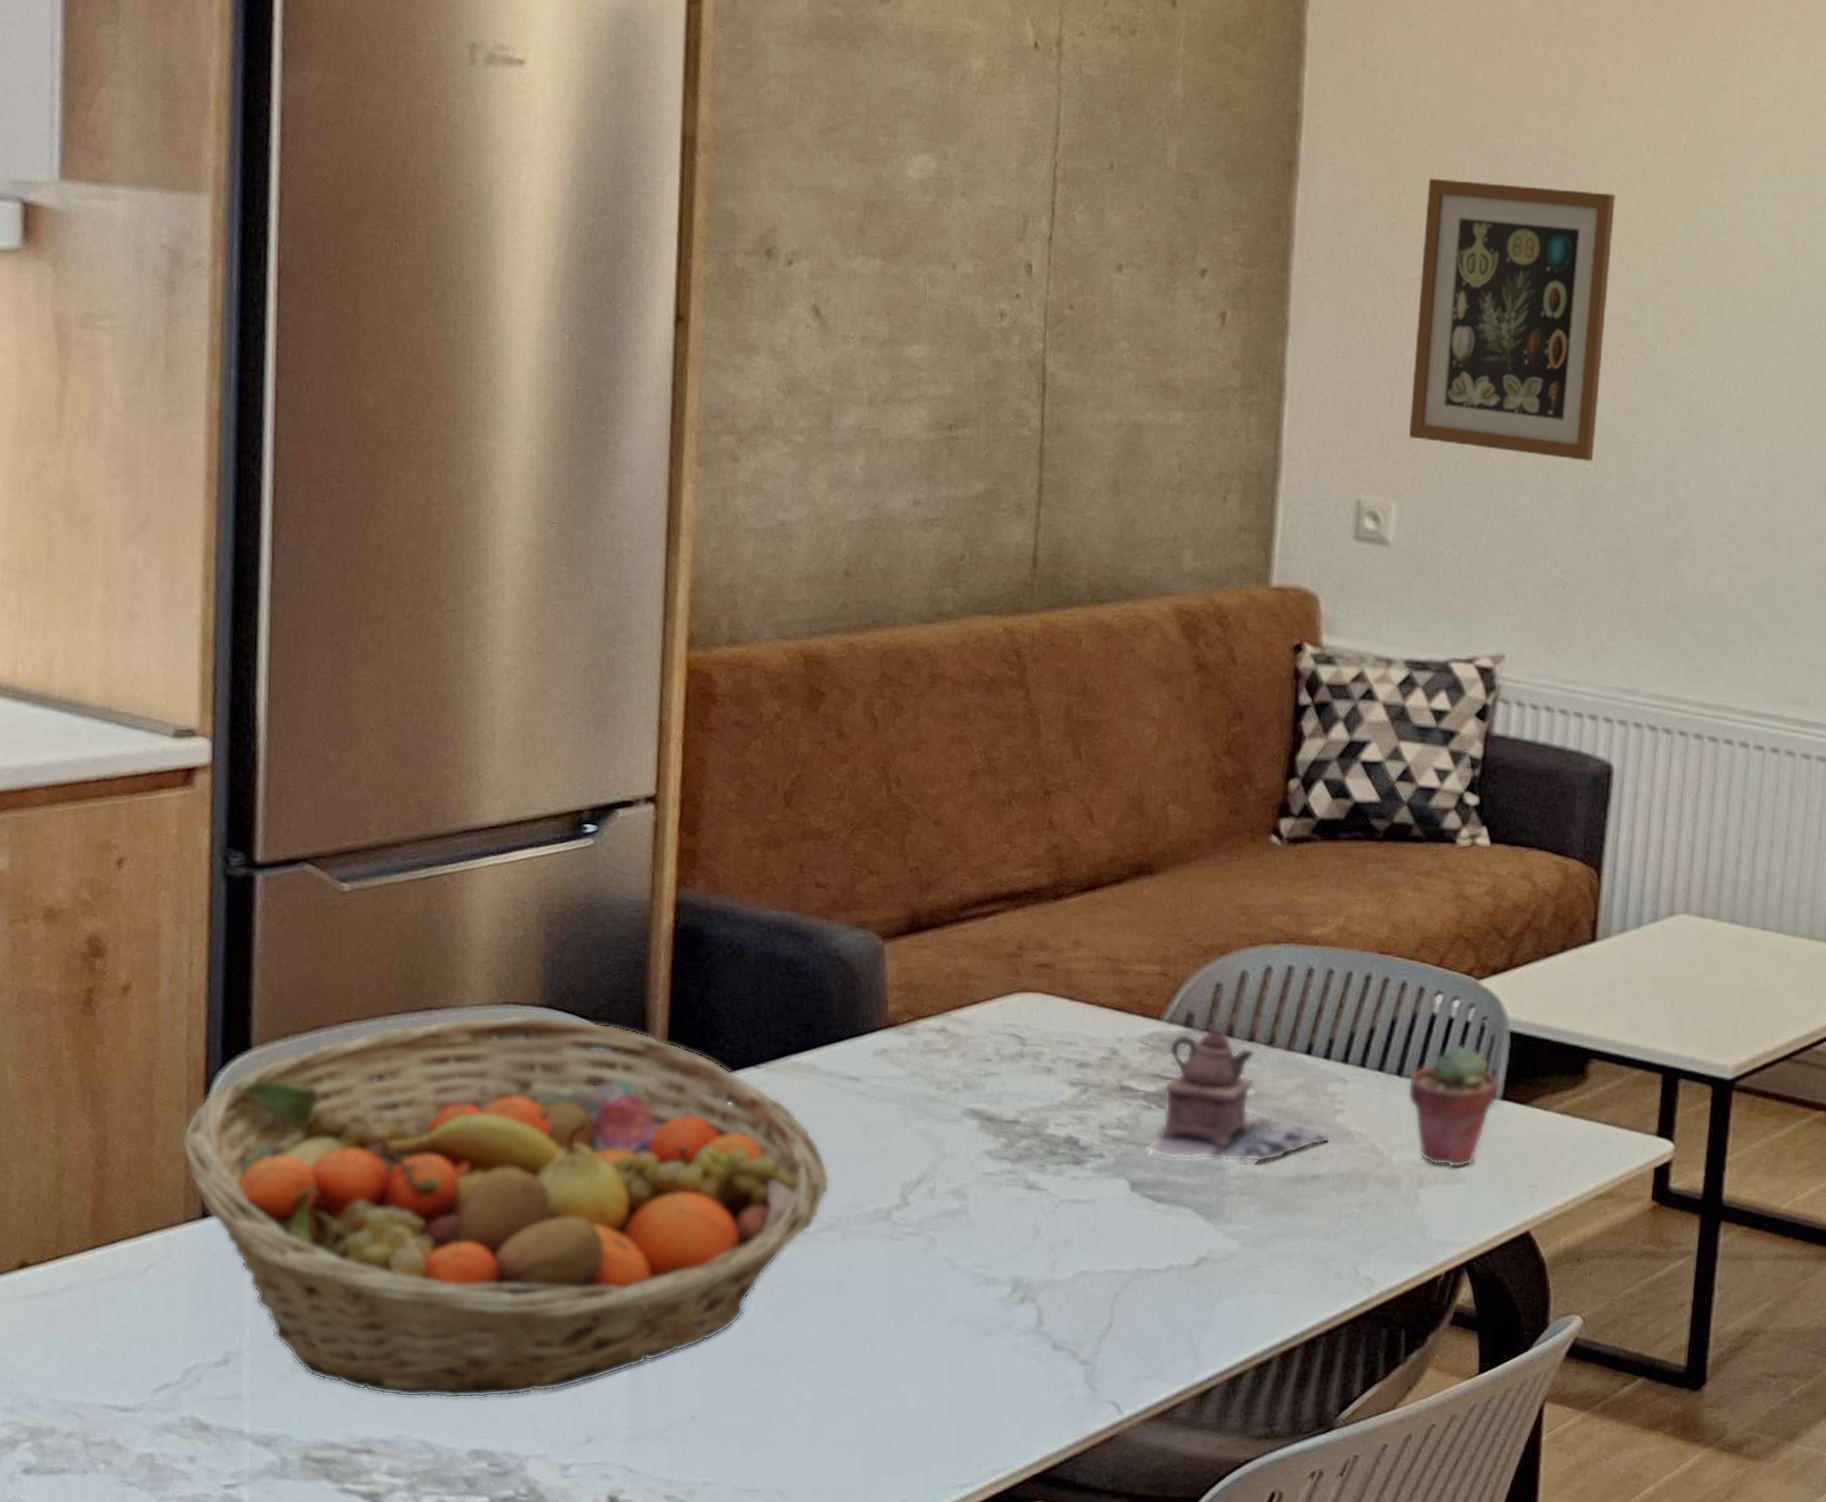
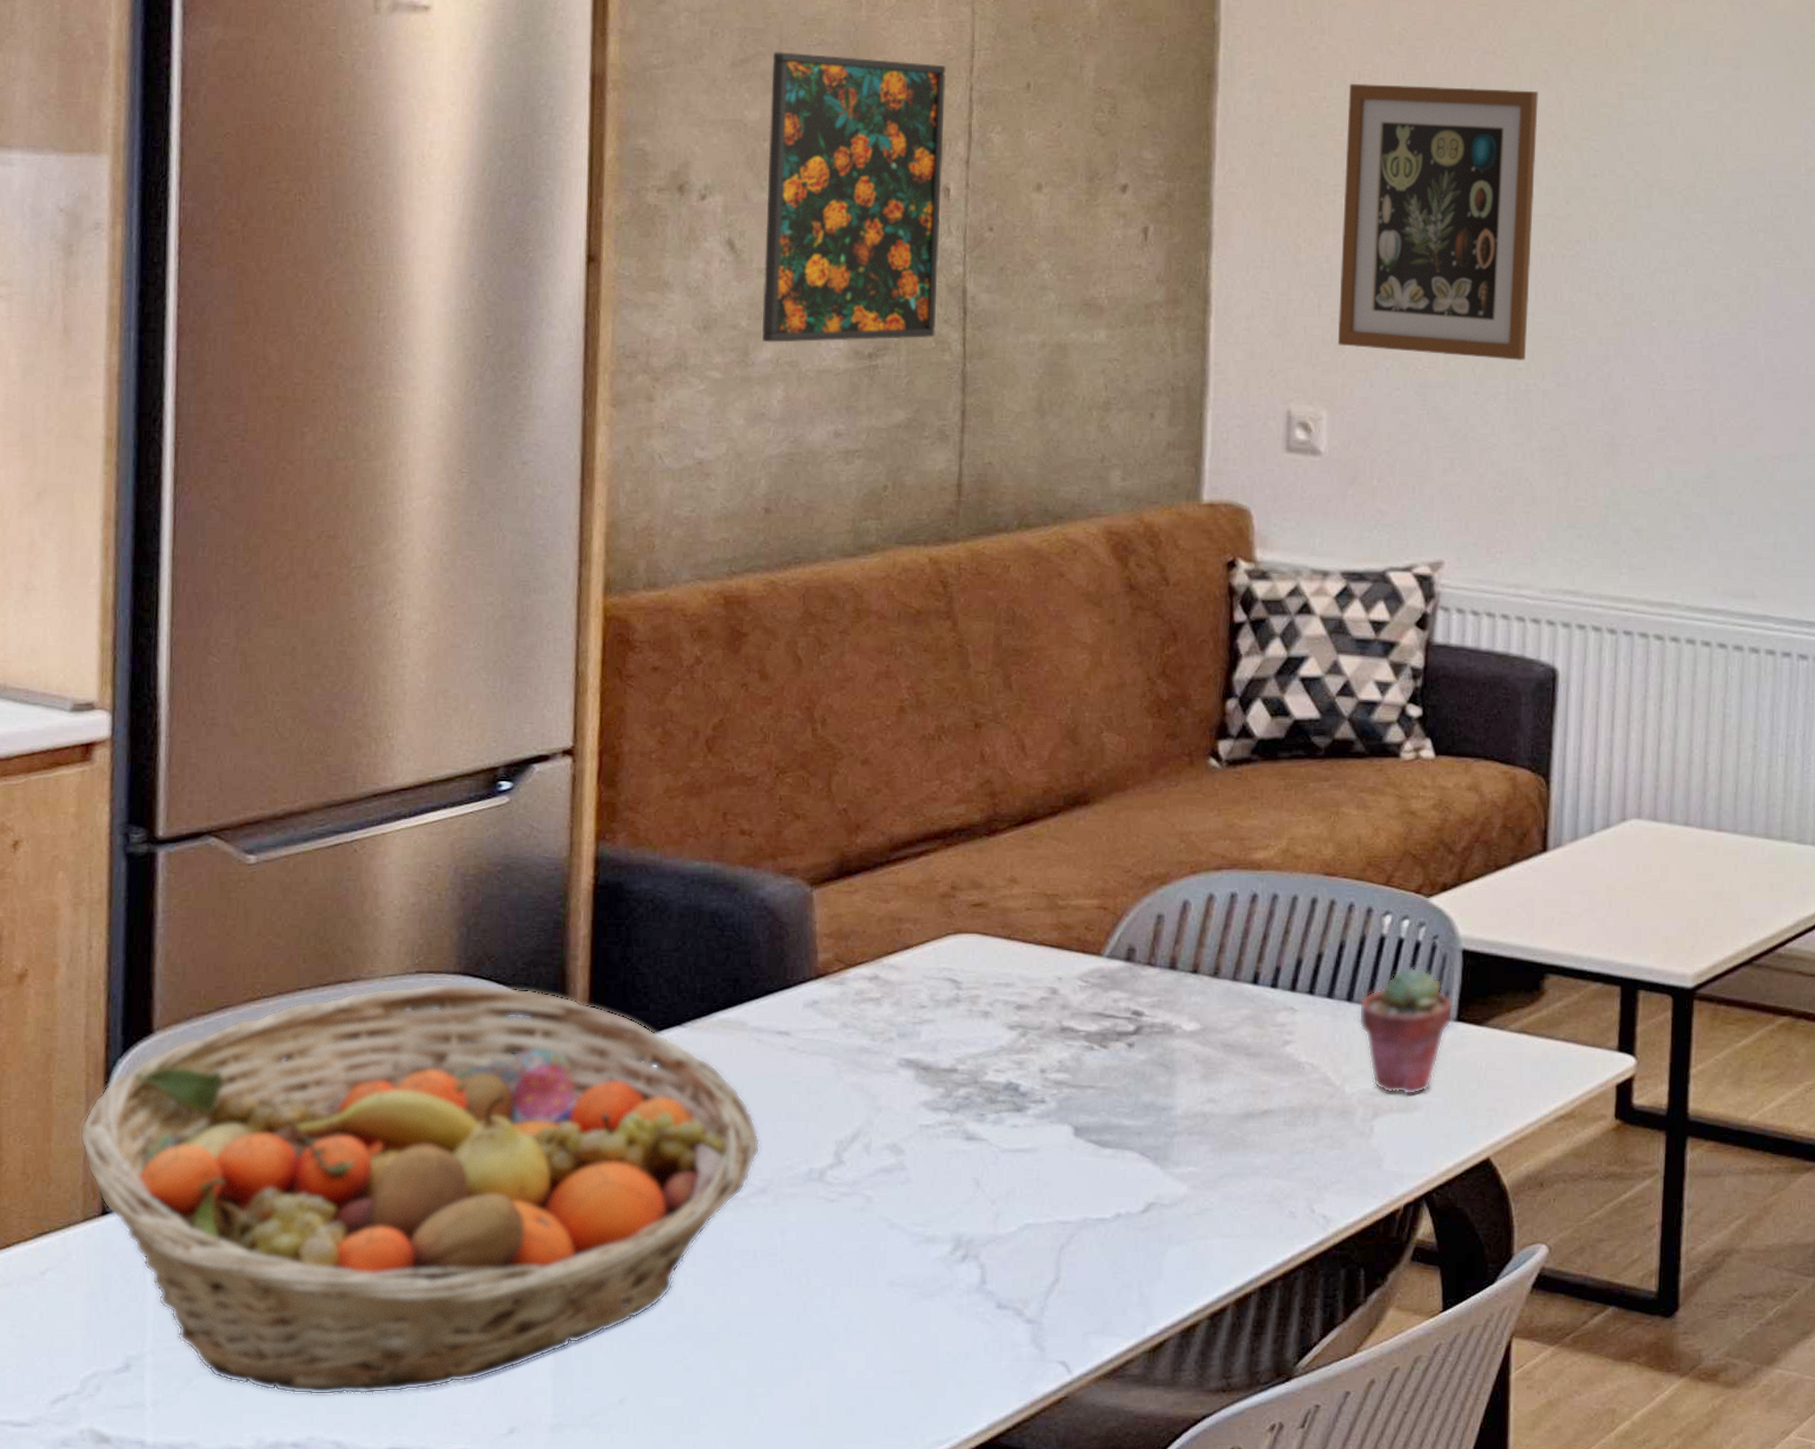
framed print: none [845,121,1032,412] -> present [762,52,947,343]
teapot: present [1143,1029,1330,1163] -> none [1085,962,1280,1102]

